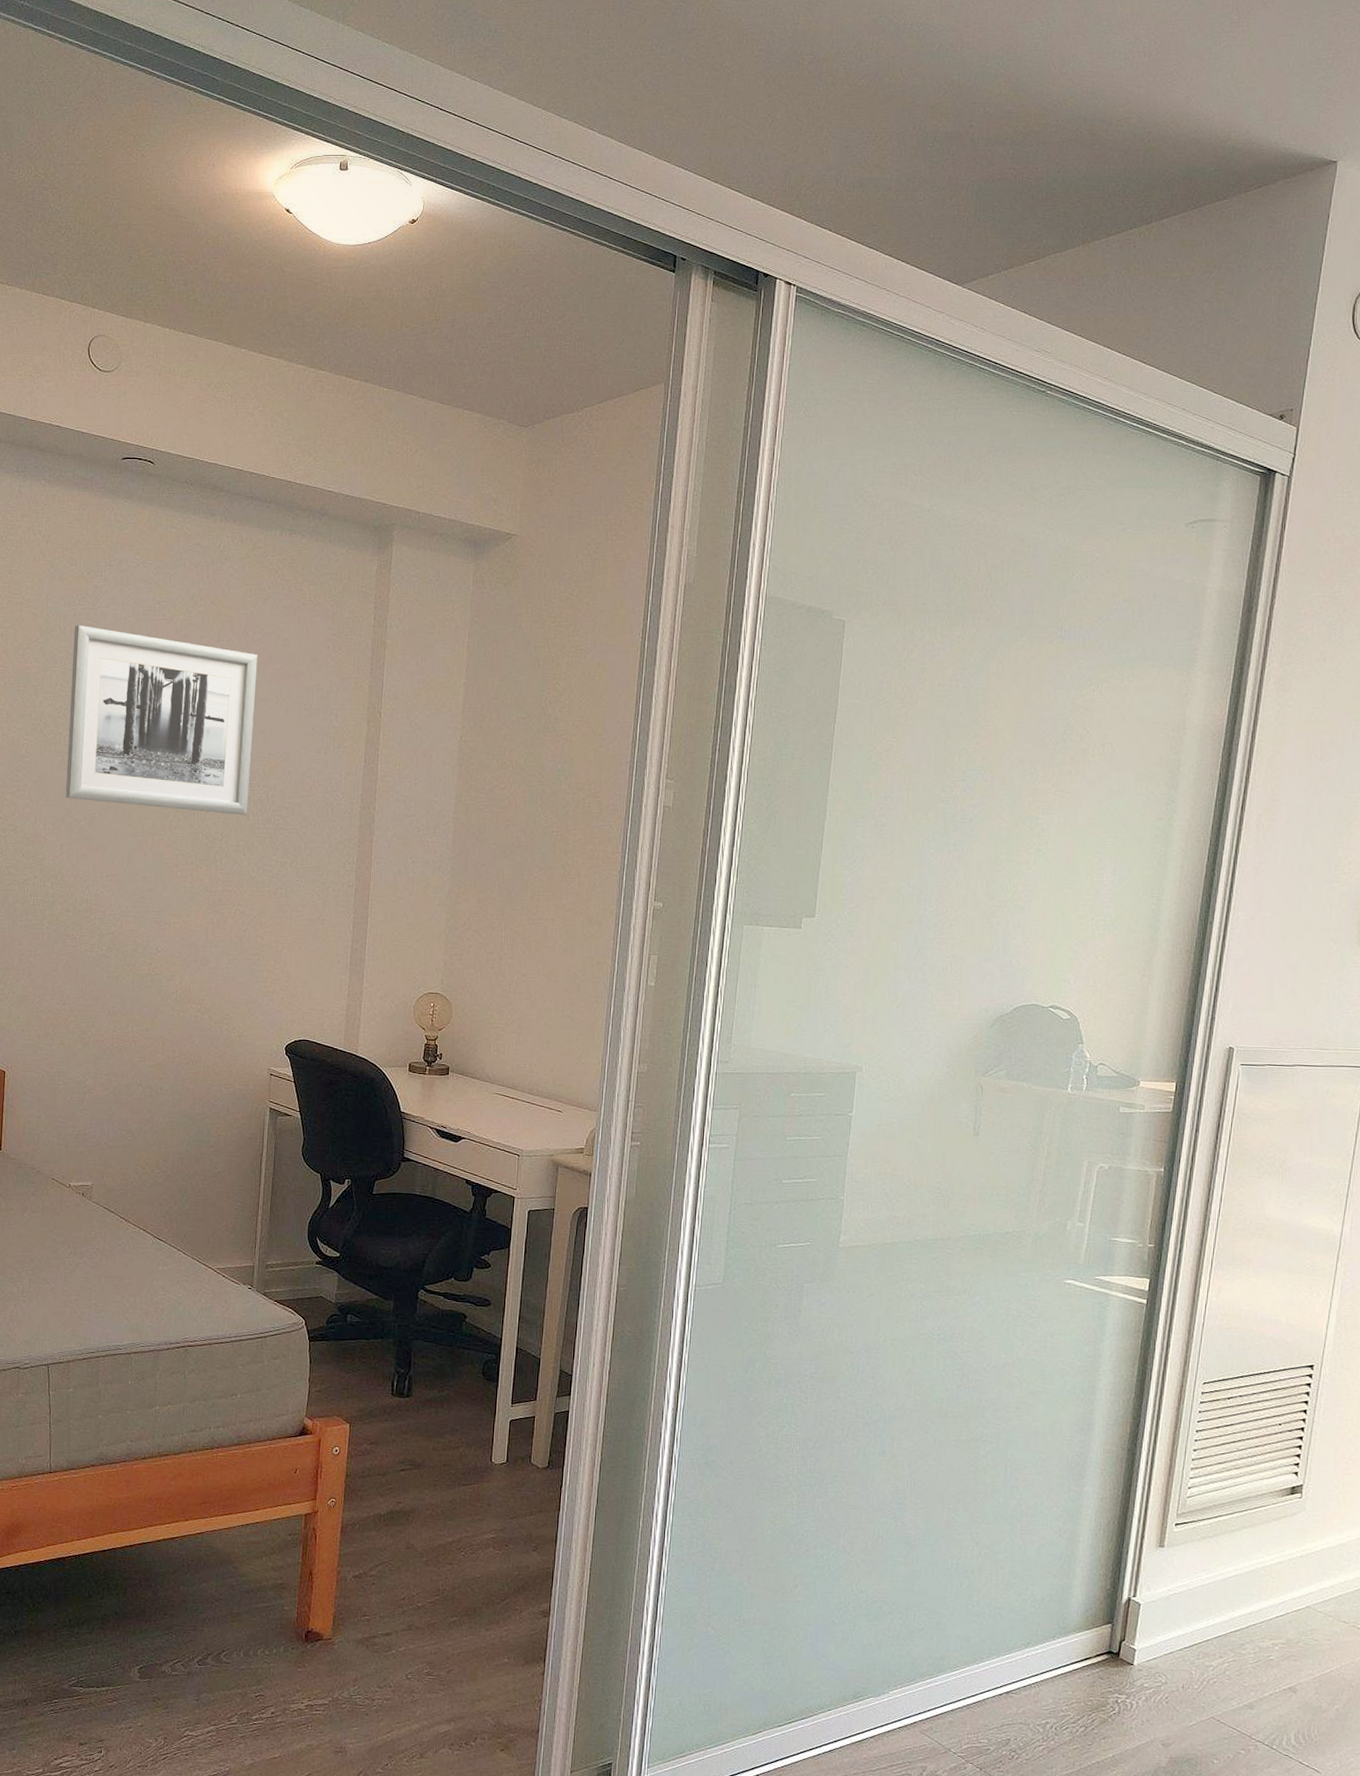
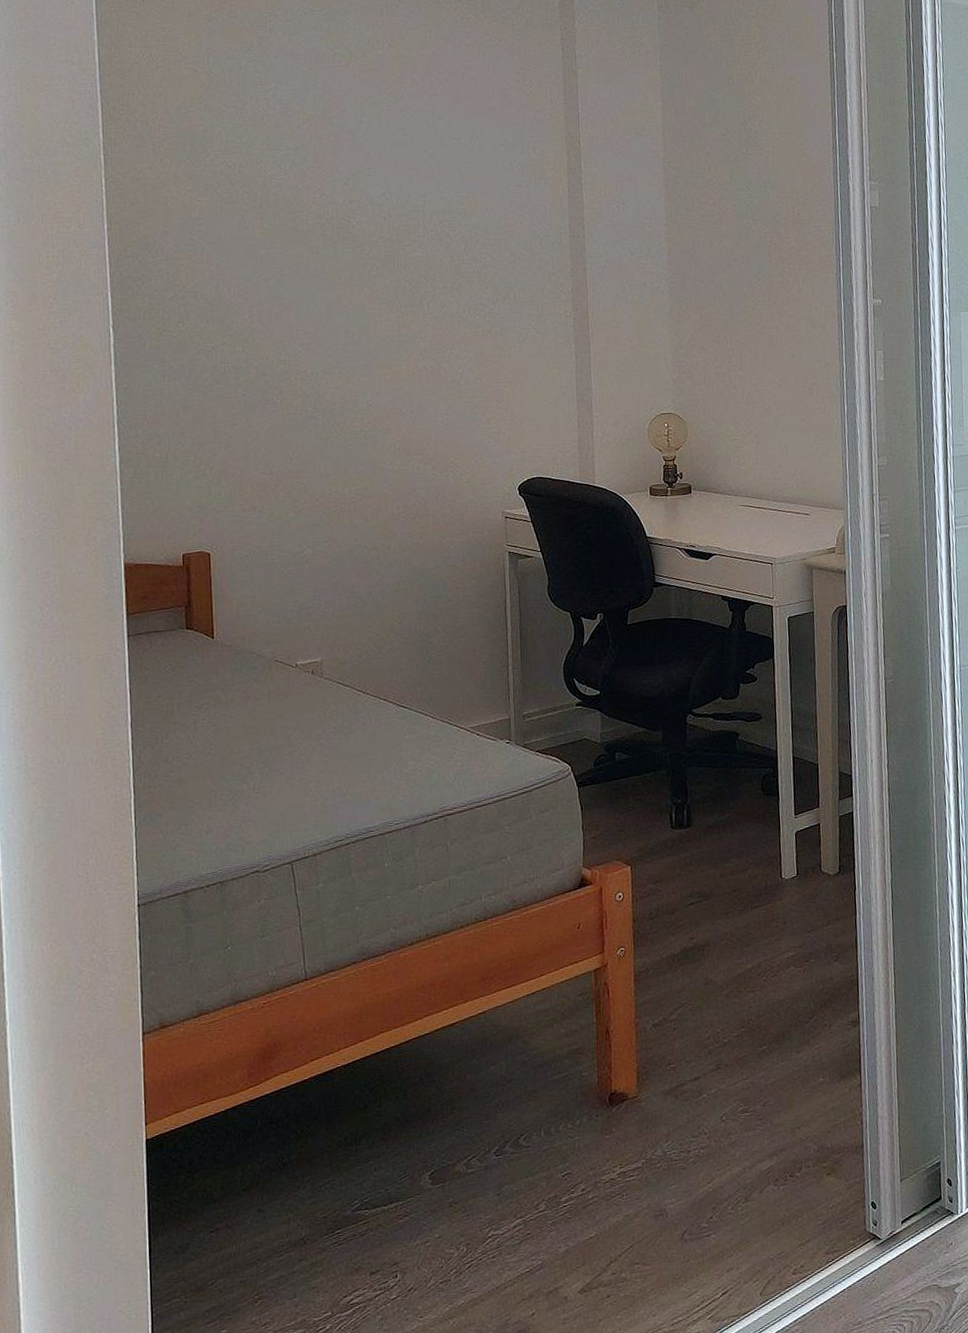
wall art: present [65,625,258,816] -> none [241,78,451,258]

